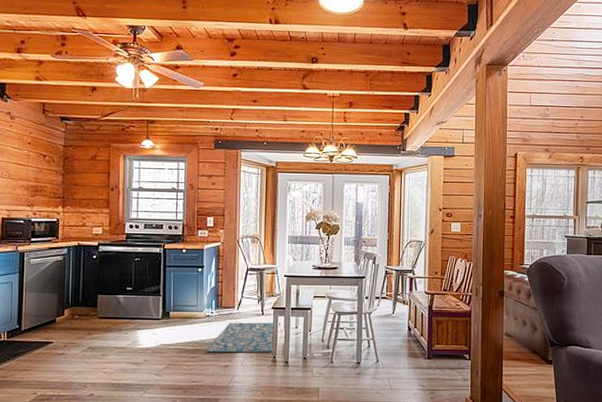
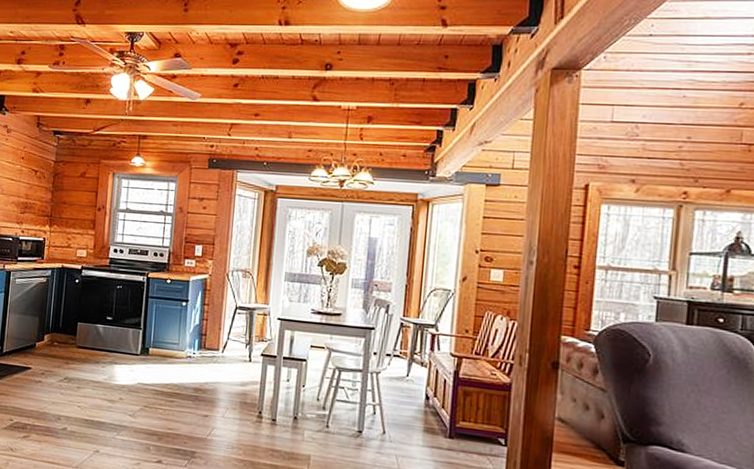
rug: present [206,322,280,353] -> none [185,366,269,406]

